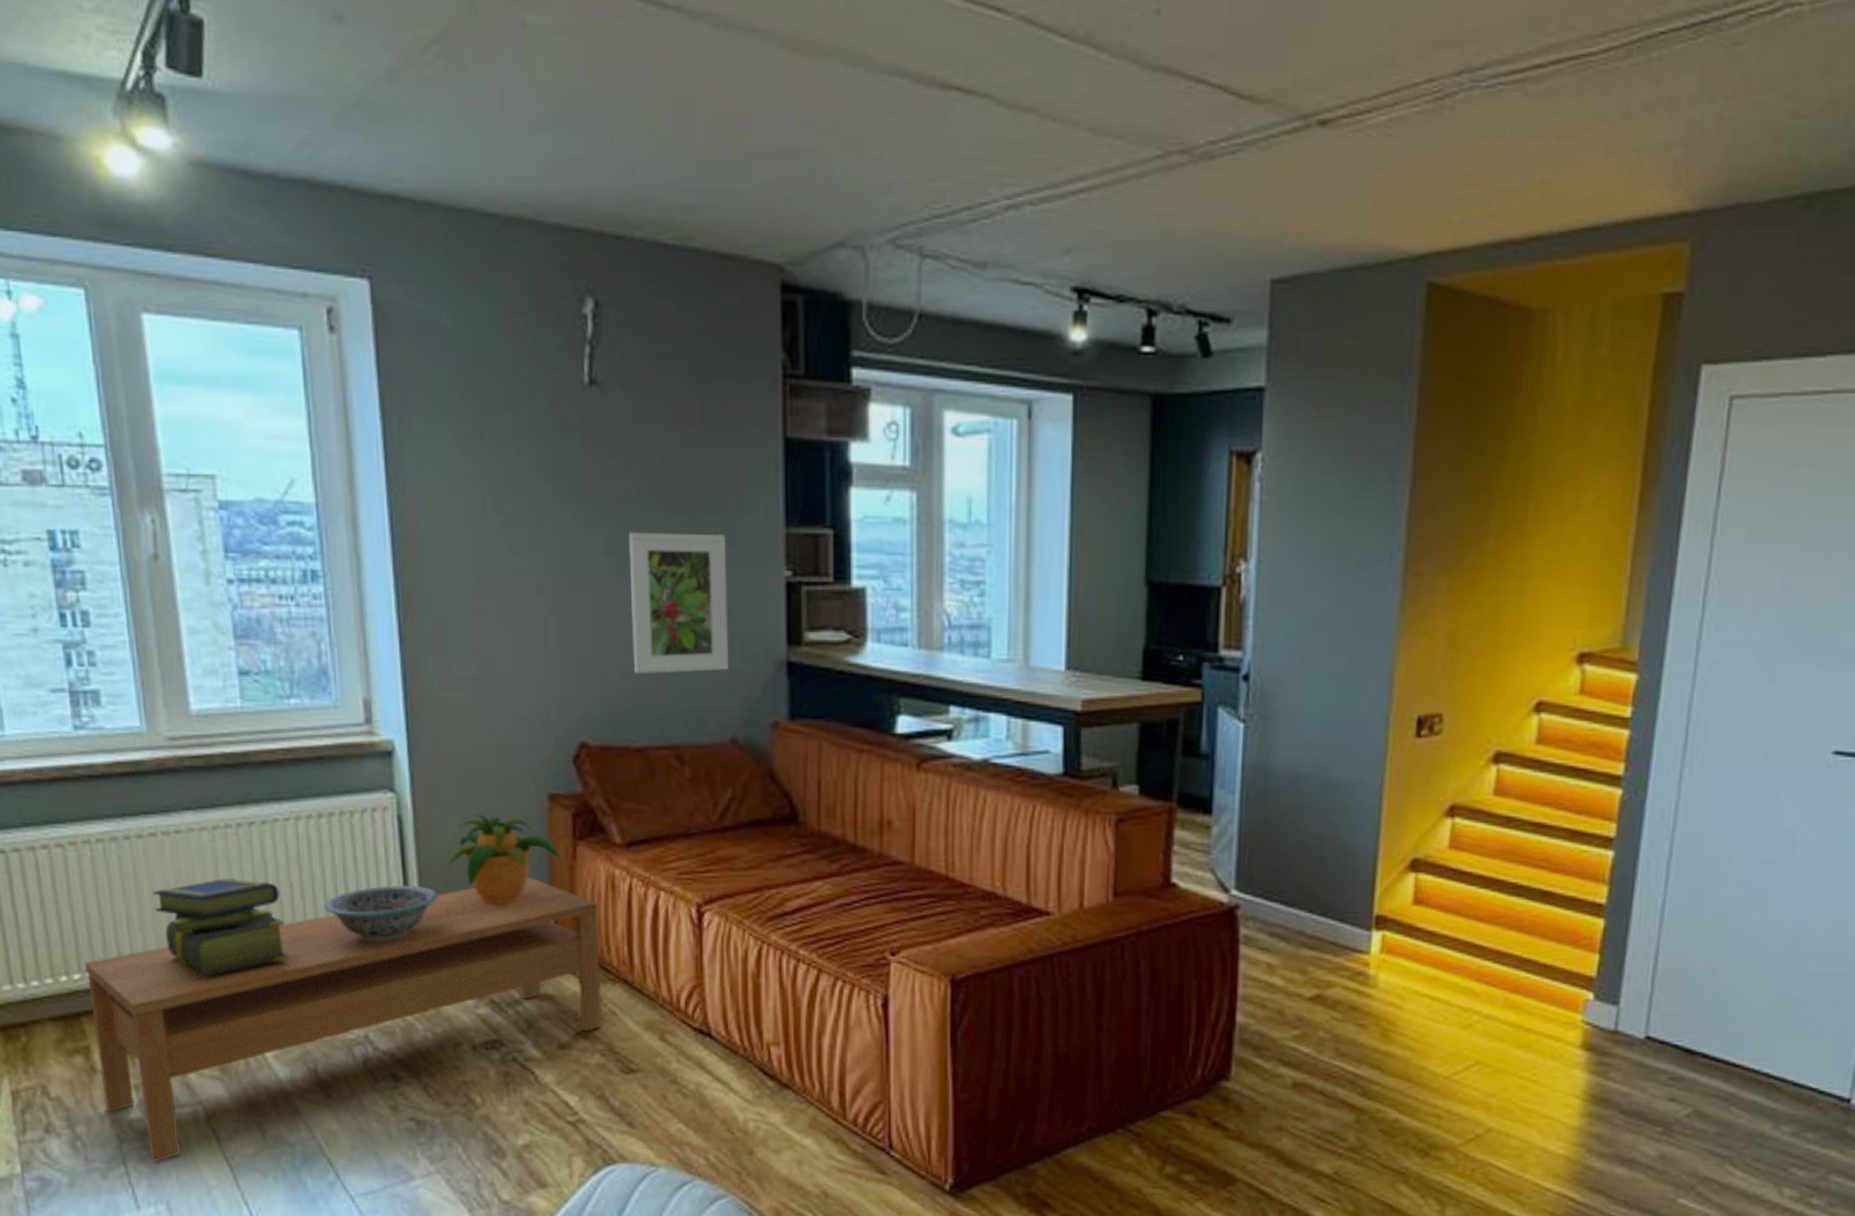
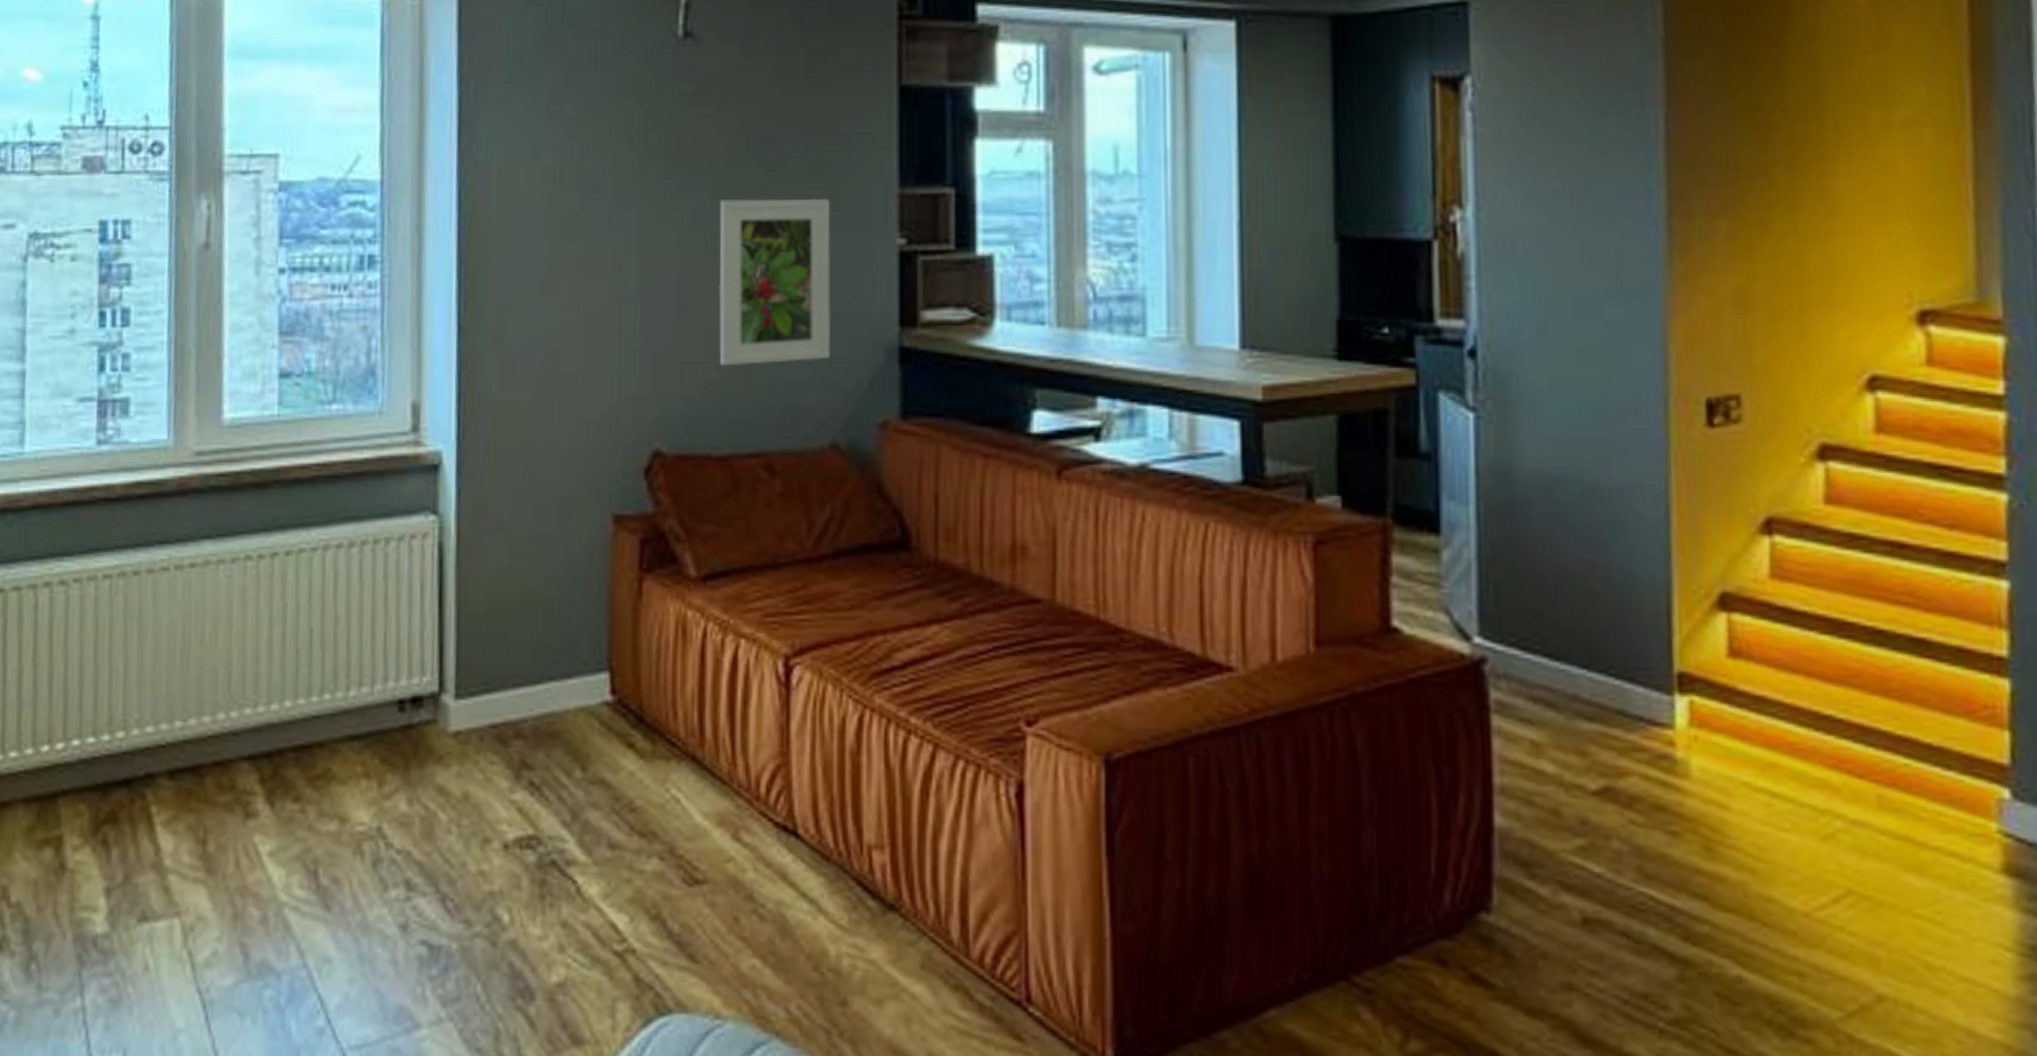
coffee table: present [85,877,603,1162] -> none [69,620,665,994]
stack of books: present [153,877,289,975] -> none [157,621,299,746]
decorative bowl: present [324,884,438,942] -> none [345,630,477,704]
potted plant: present [446,813,563,905] -> none [489,539,626,657]

